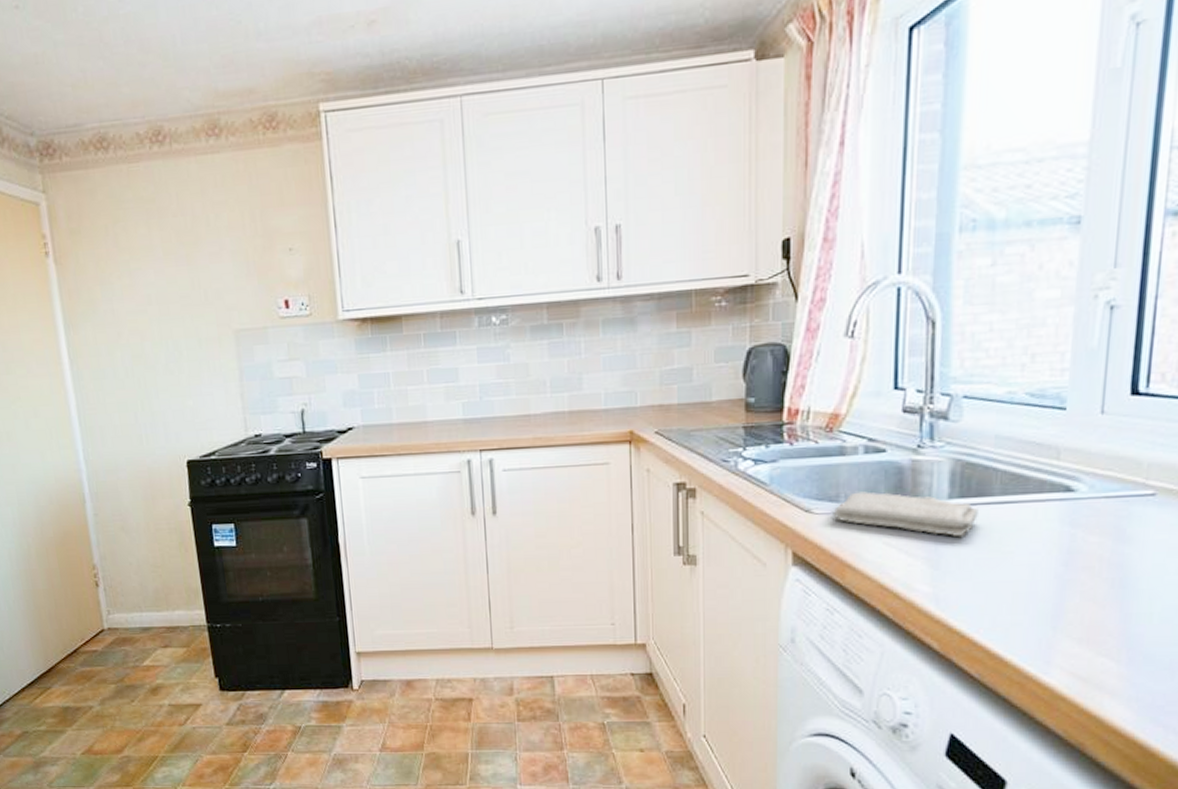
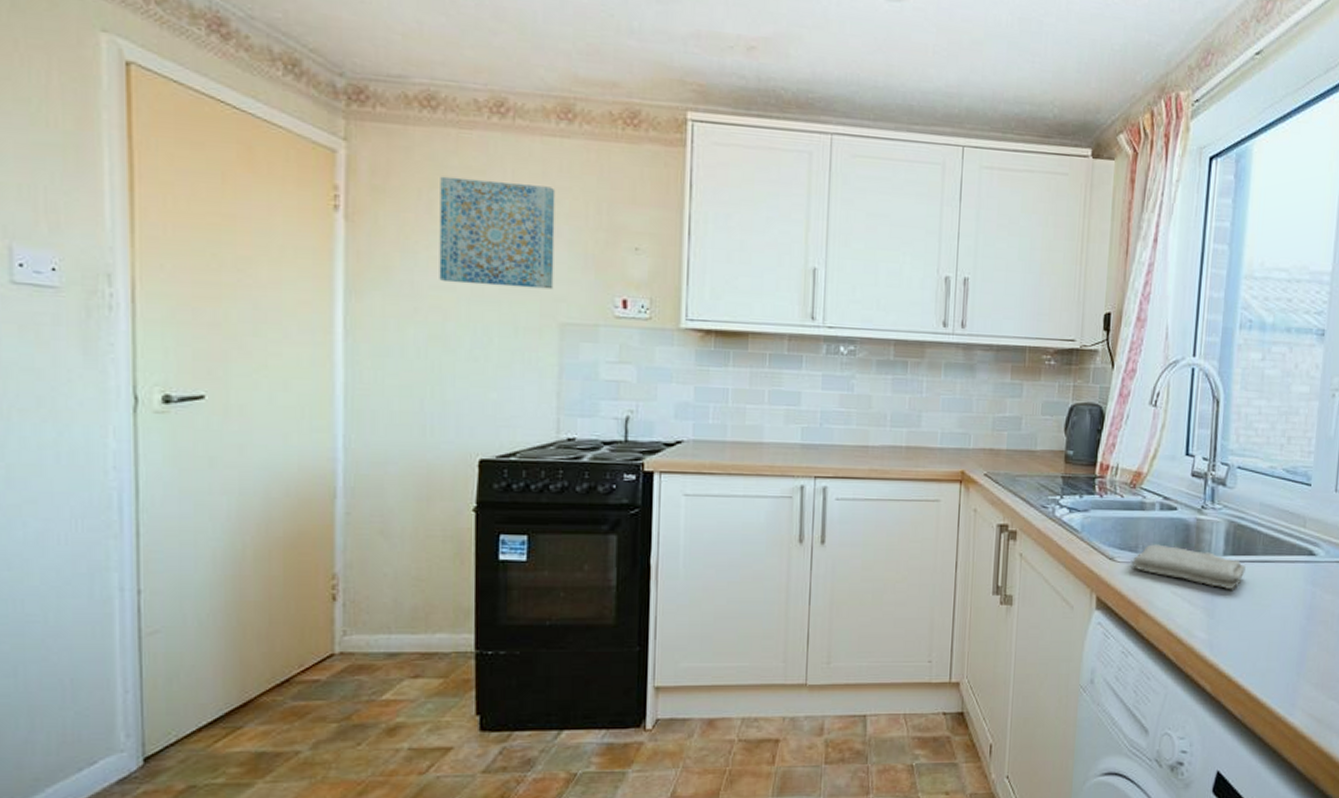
wall art: none [120,203,225,307] -> present [439,176,556,290]

